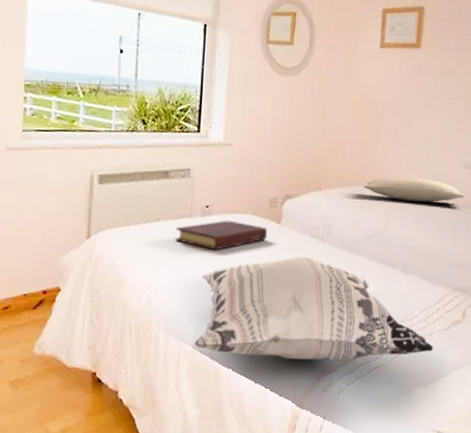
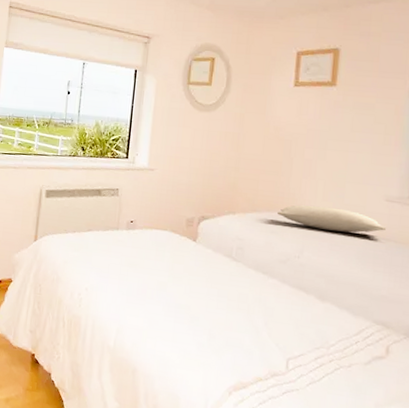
book: present [175,220,268,251] -> none [103,234,185,261]
decorative pillow: present [194,257,434,361] -> none [116,273,353,385]

